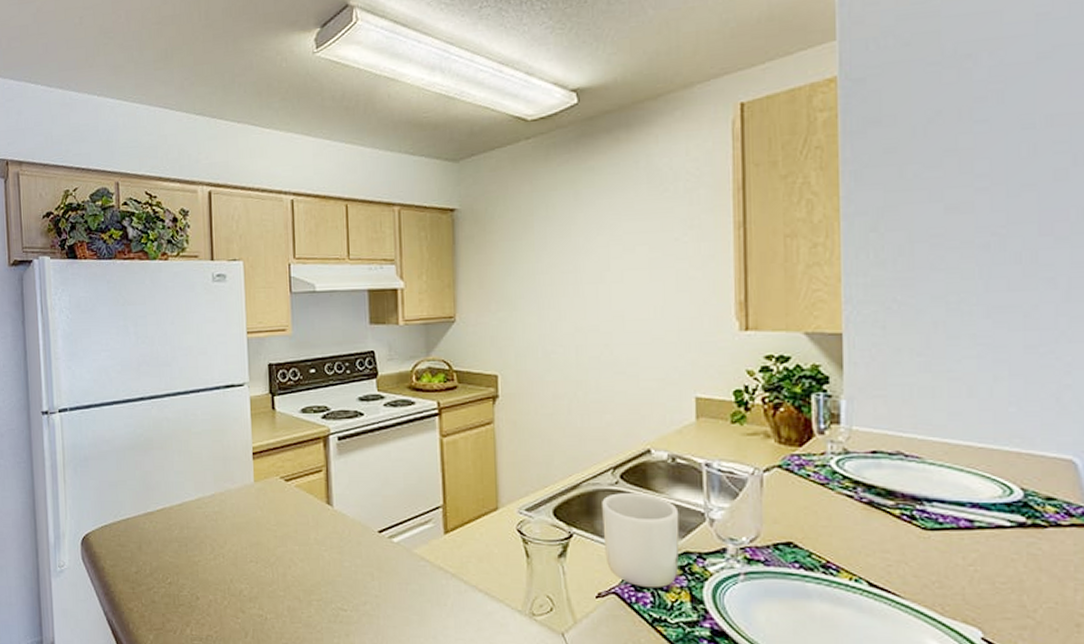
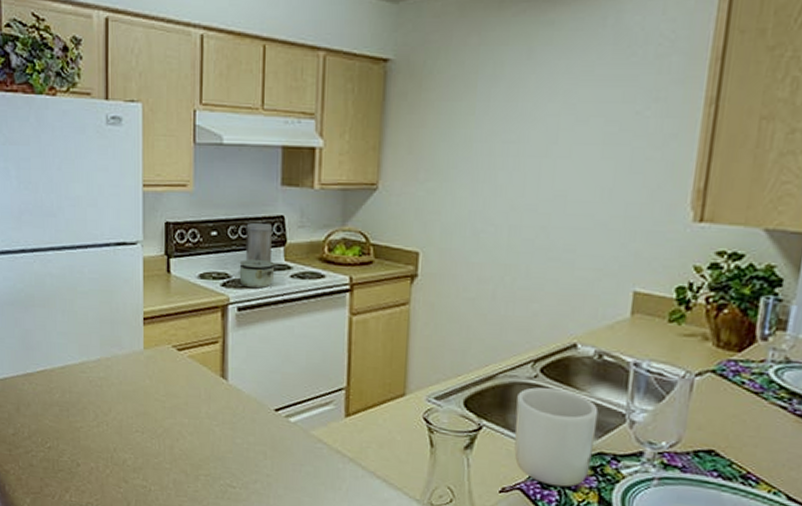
saucepan: none [337,391,370,419] -> present [239,259,275,289]
canister: none [341,359,365,394] -> present [245,223,273,262]

